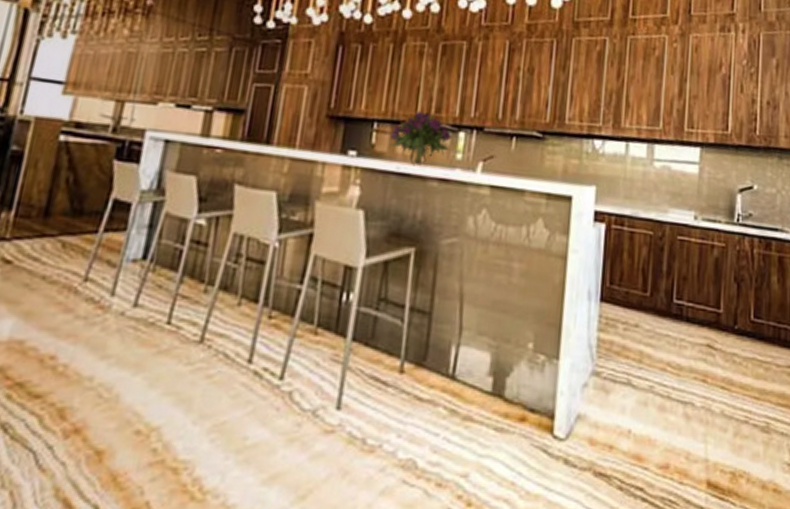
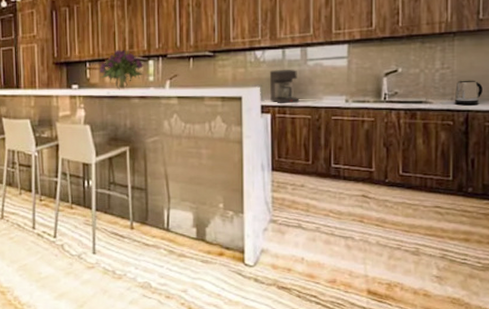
coffee maker: none [607,166,642,214] -> present [269,69,300,104]

